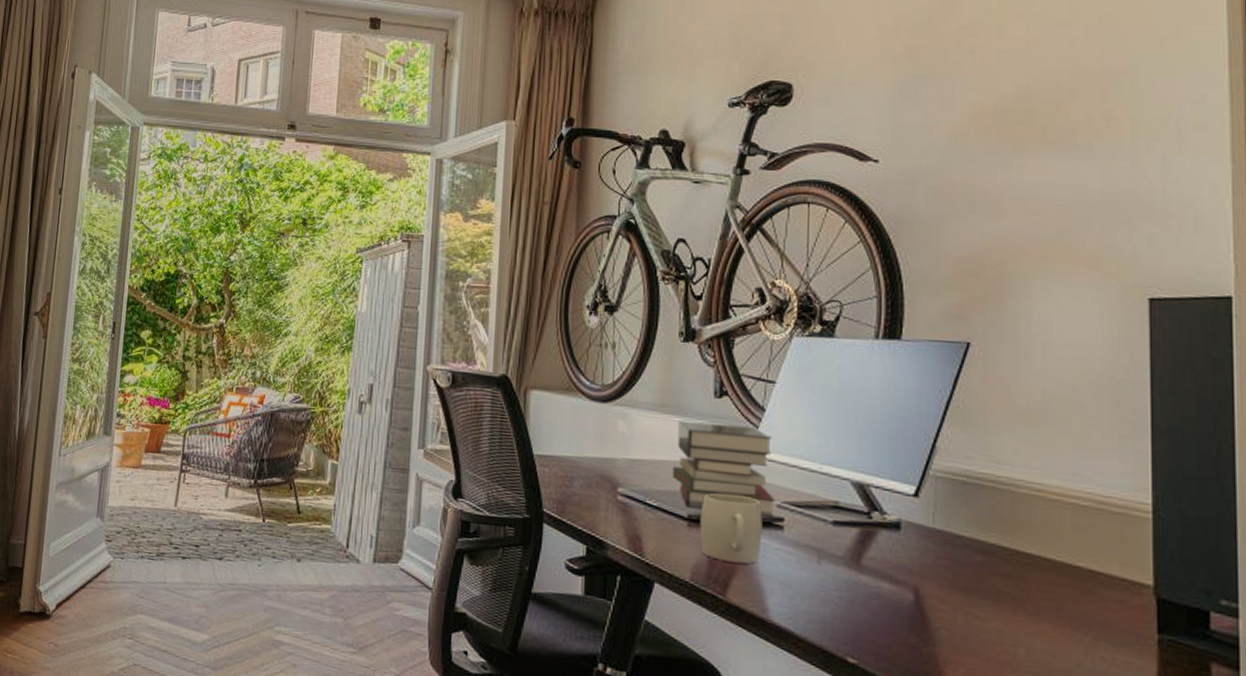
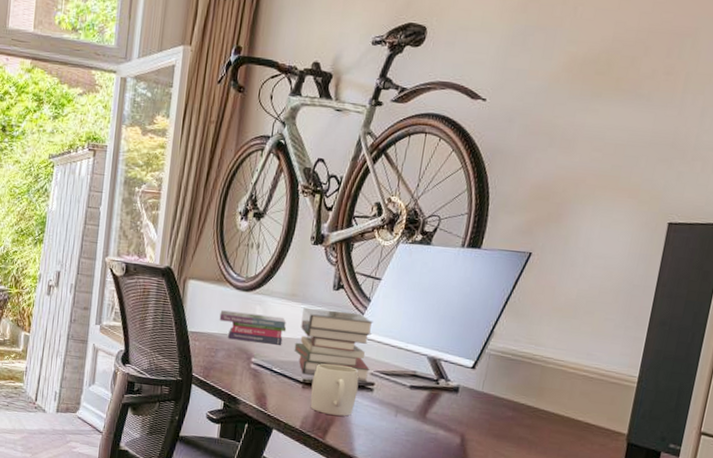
books: none [572,427,660,470] -> present [219,310,287,345]

